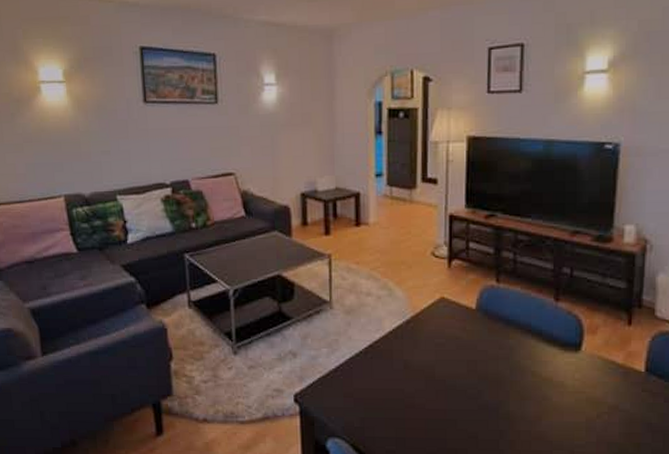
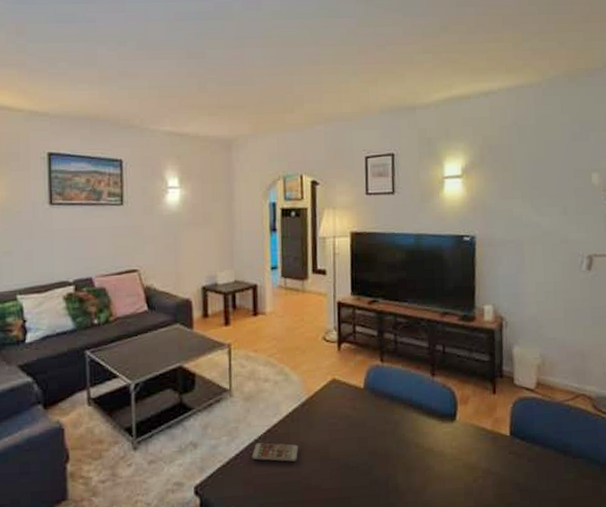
smartphone: none [352,358,402,379] -> present [252,443,299,462]

